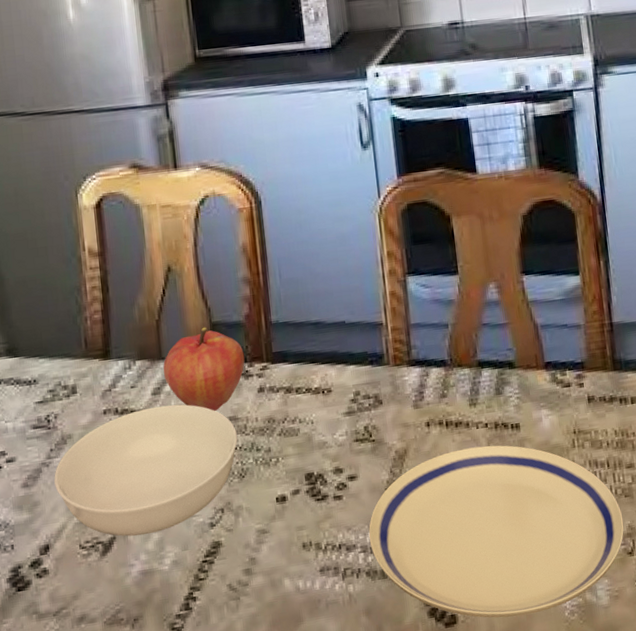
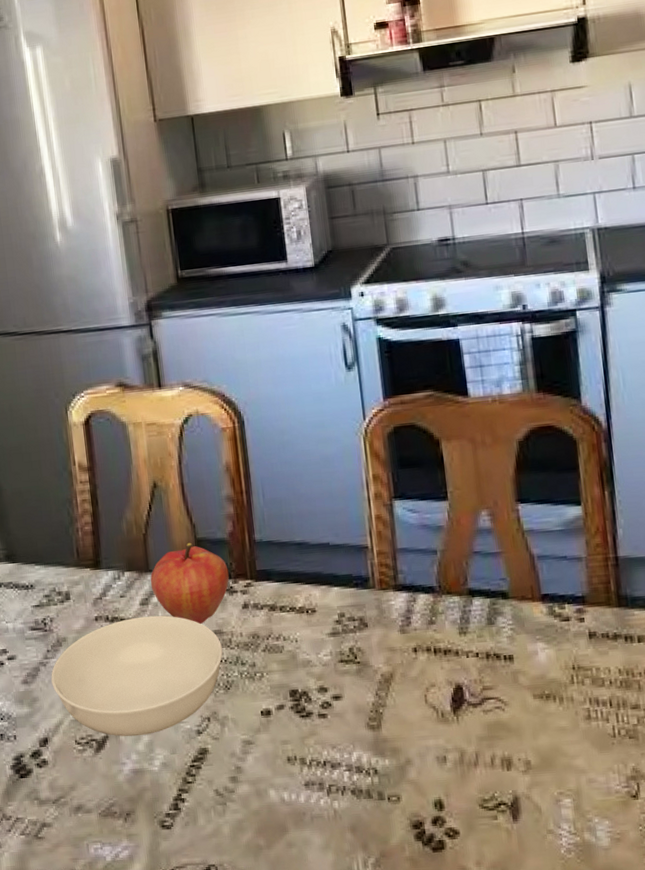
plate: present [369,445,624,618] -> none [354,675,628,849]

